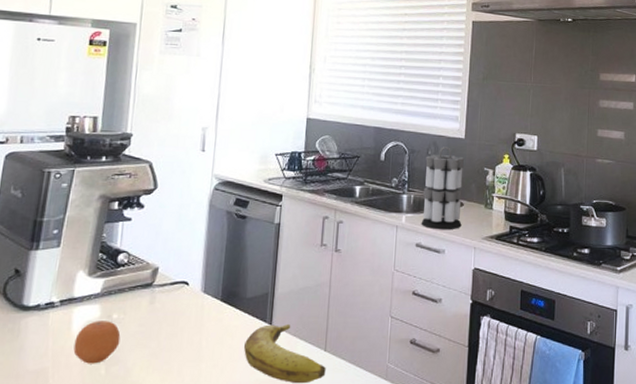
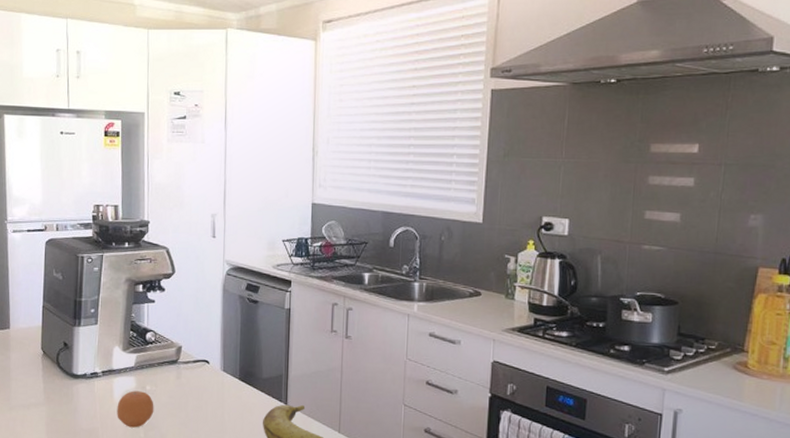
spice rack: present [421,147,464,230] -> none [434,232,481,320]

